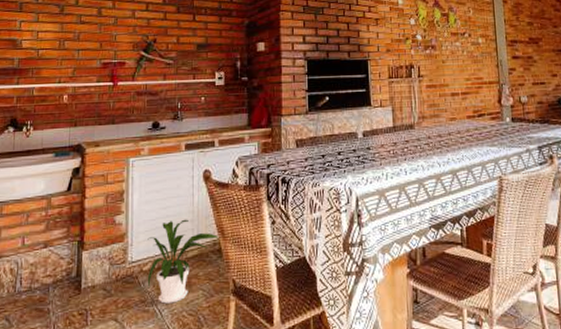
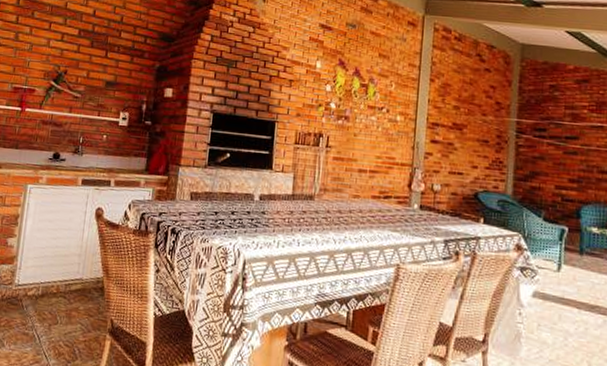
house plant: present [147,219,219,304] -> none [30,252,103,332]

